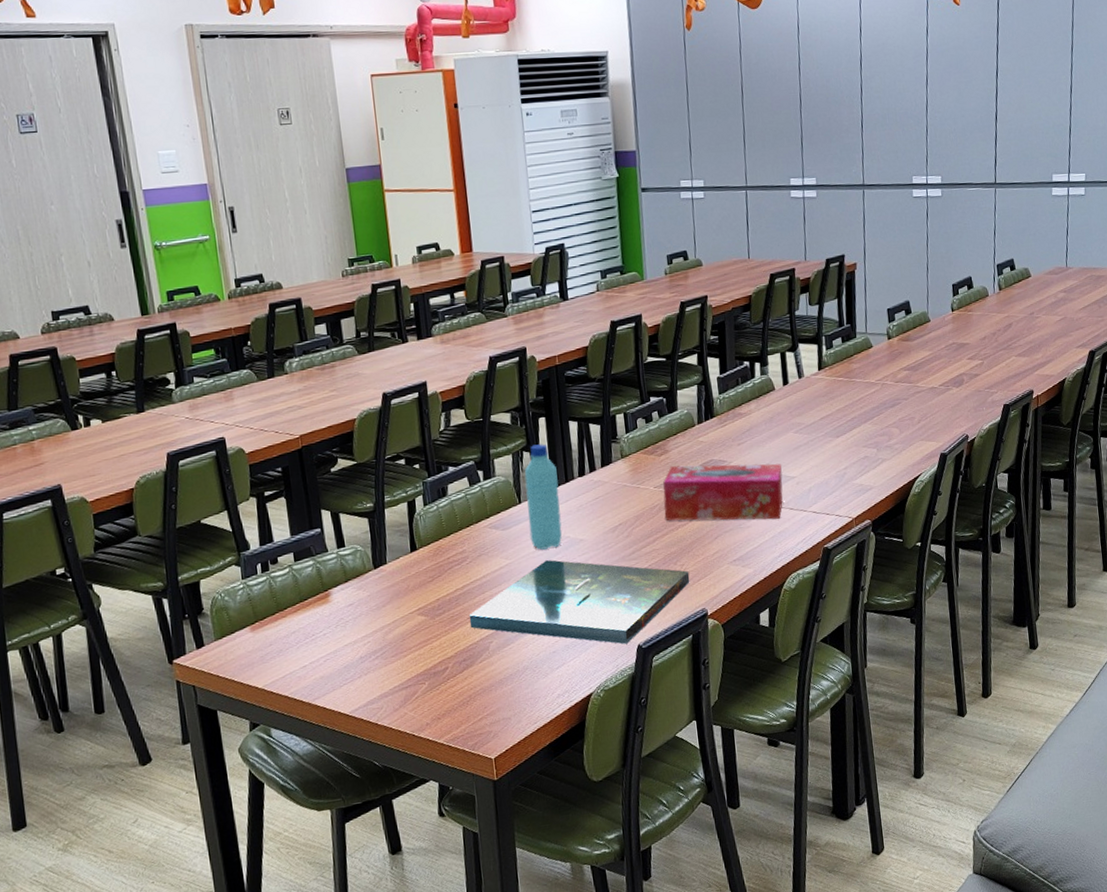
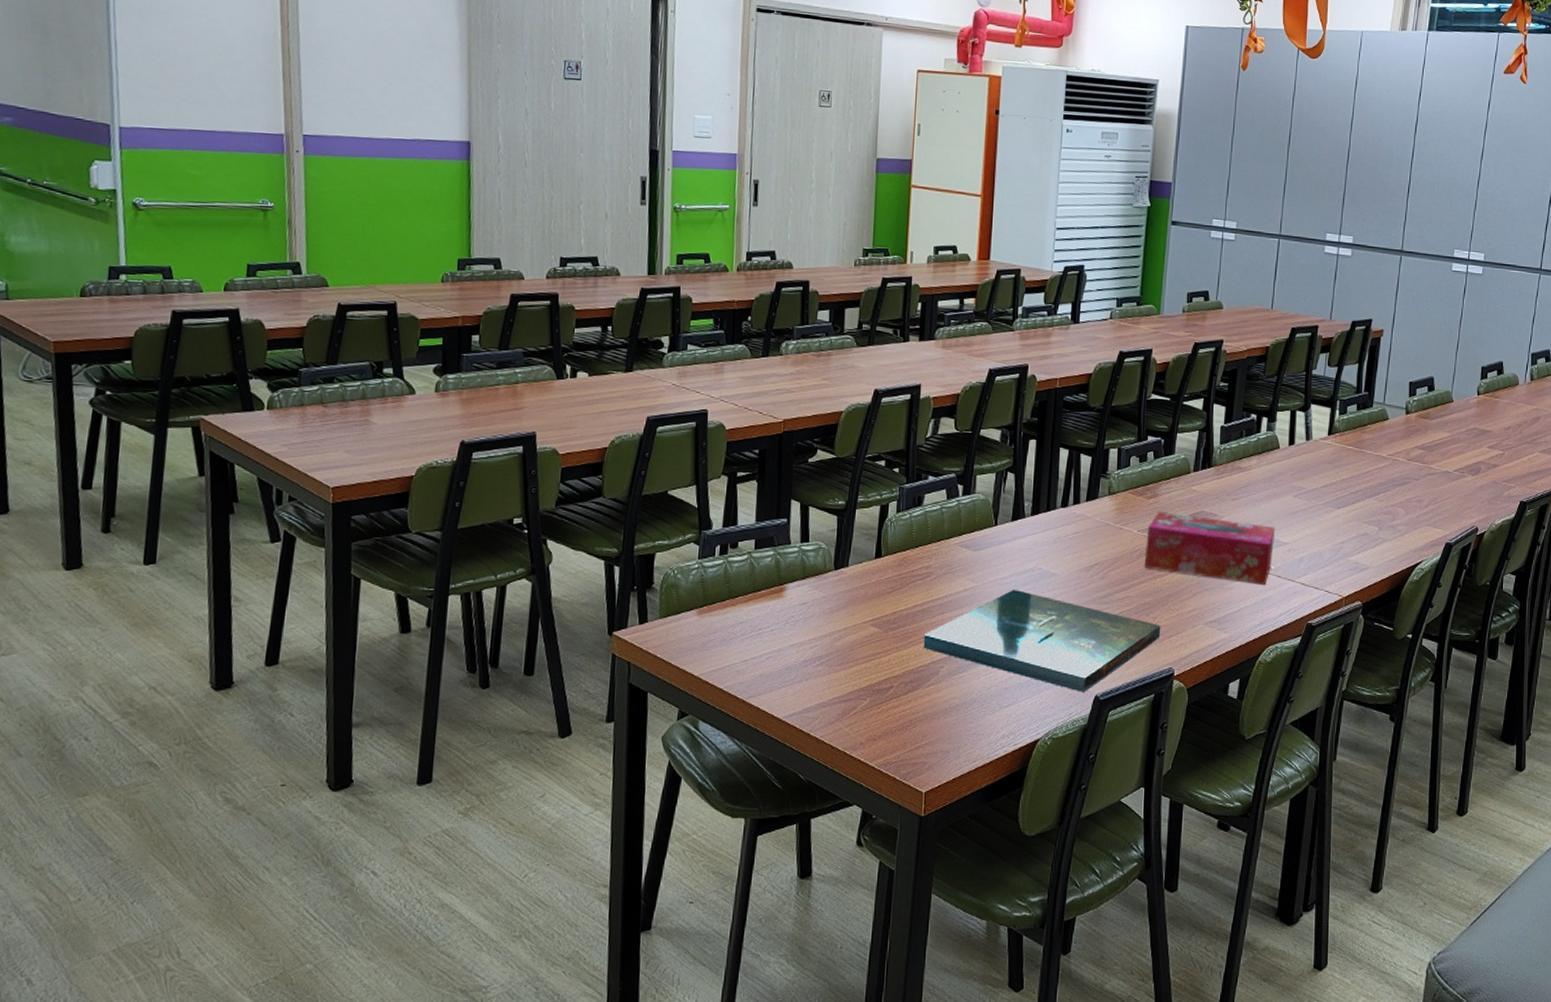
water bottle: present [524,444,563,550] -> none [1000,467,1040,578]

